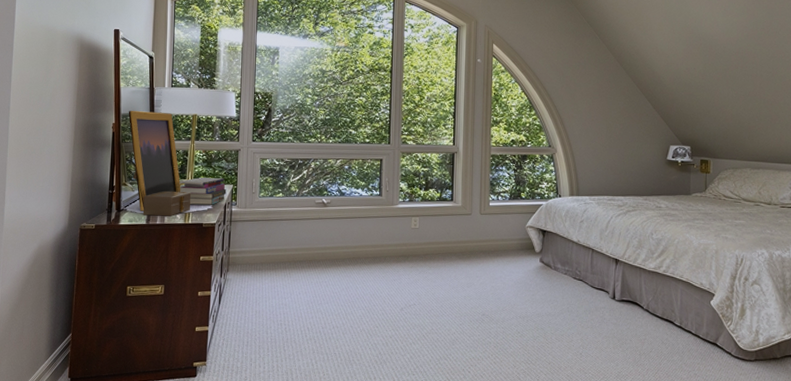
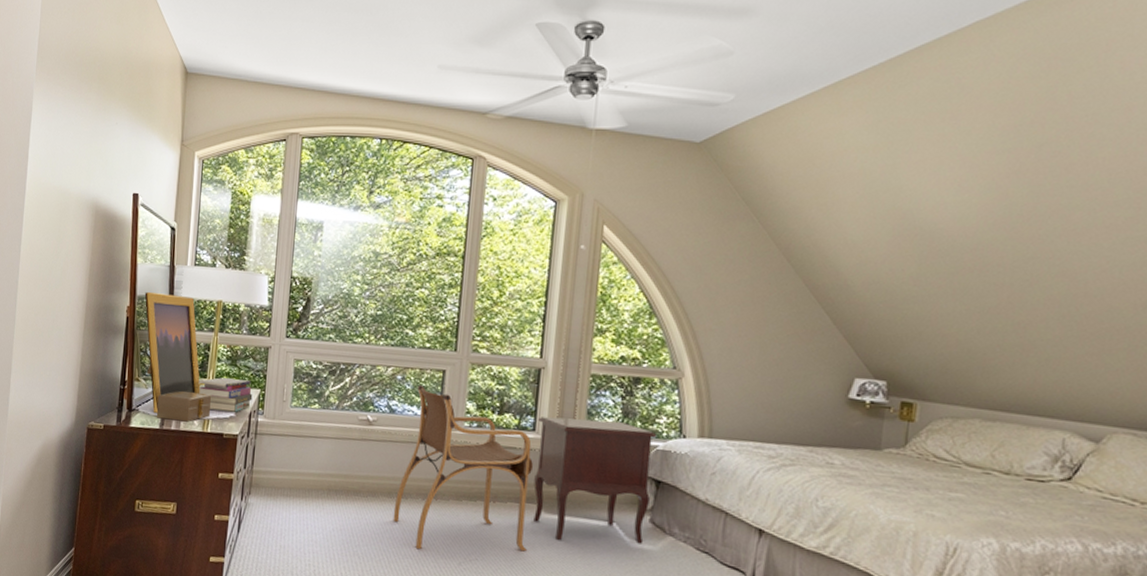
armchair: none [347,172,453,302] -> present [393,385,533,552]
nightstand: none [454,188,541,282] -> present [533,416,657,544]

